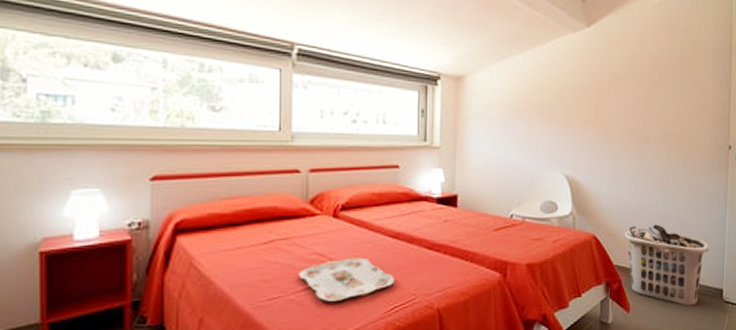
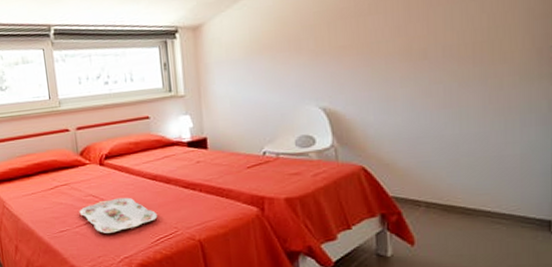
clothes hamper: present [624,224,709,306] -> none [401,149,528,240]

